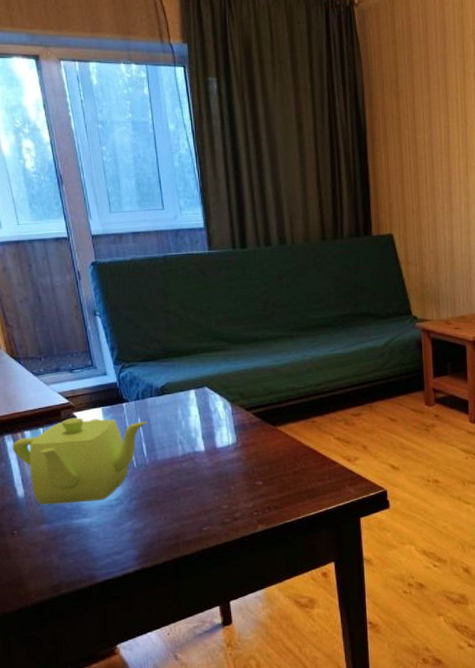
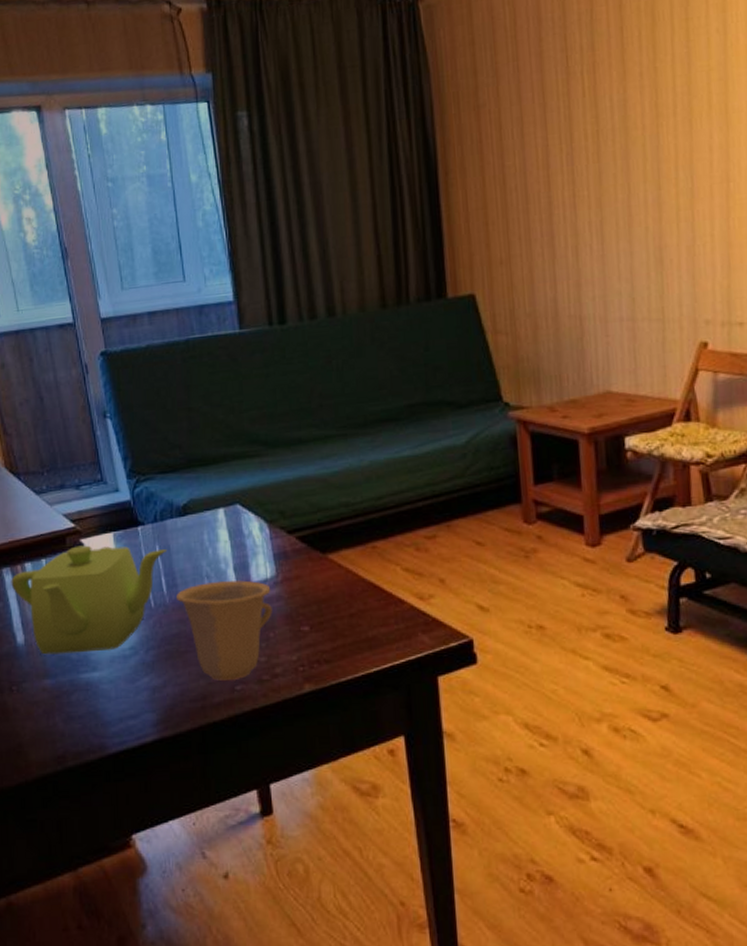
cup: none [155,446,233,523] -> present [176,580,272,681]

